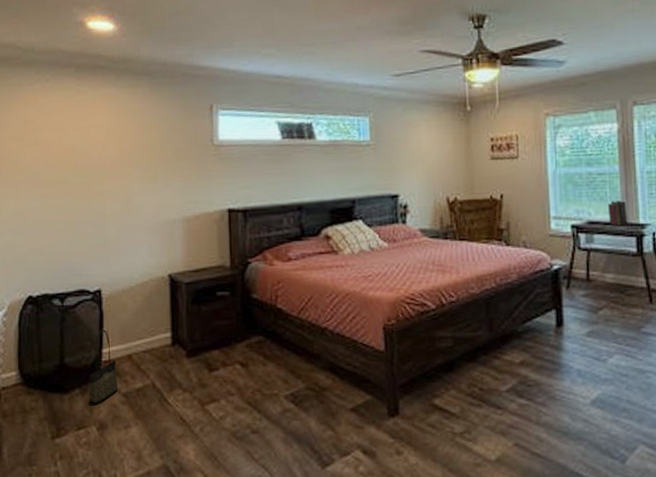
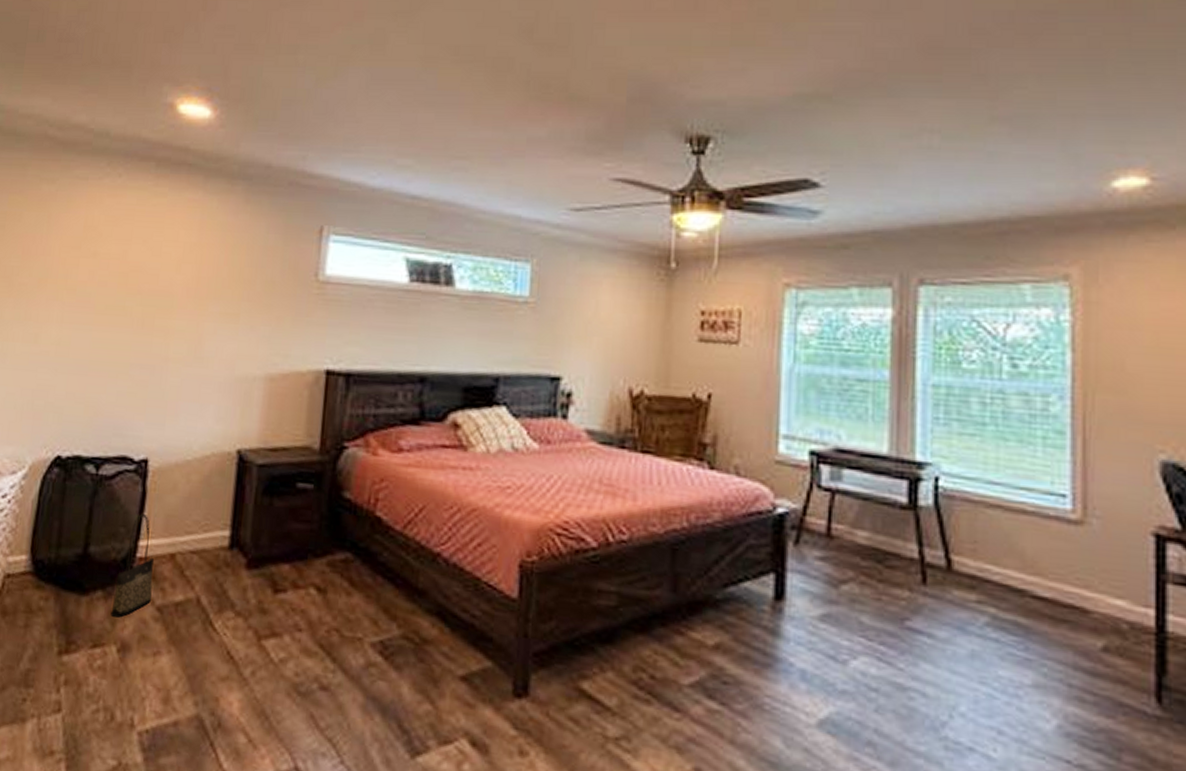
books: present [608,201,628,226] -> none [868,422,898,461]

